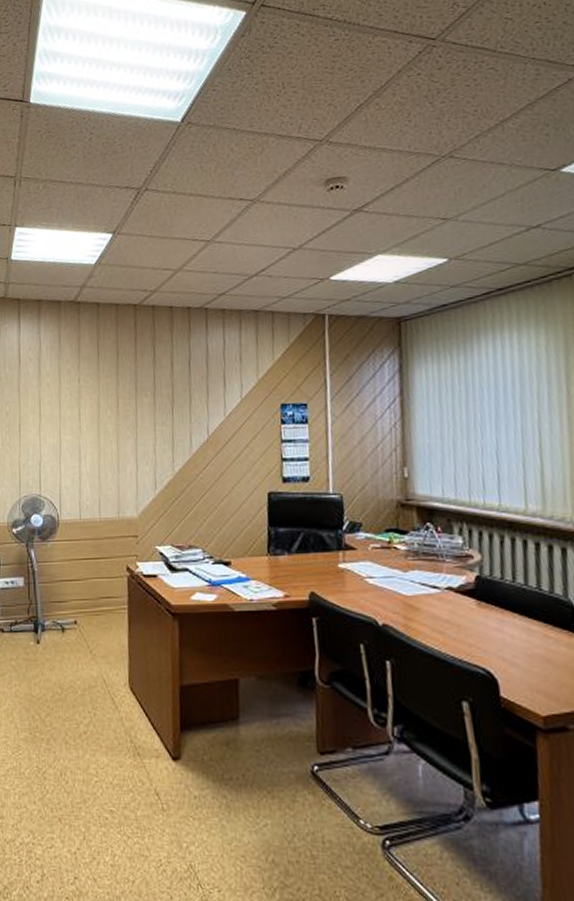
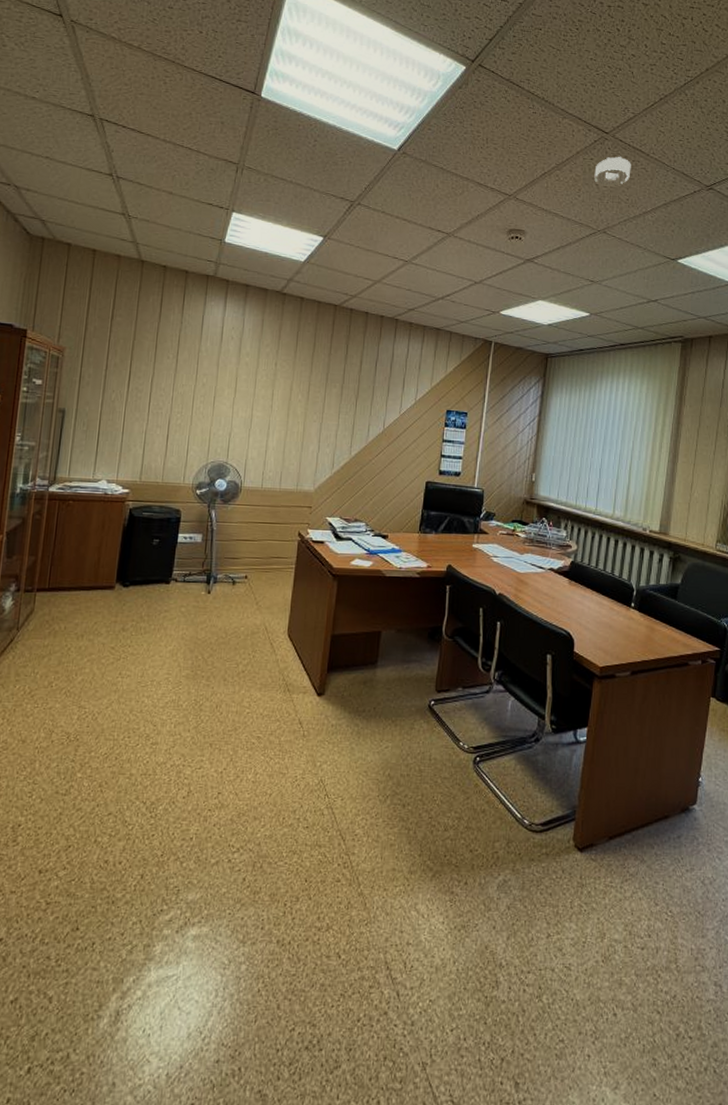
smoke detector: none [425,61,475,103] -> present [594,156,631,187]

